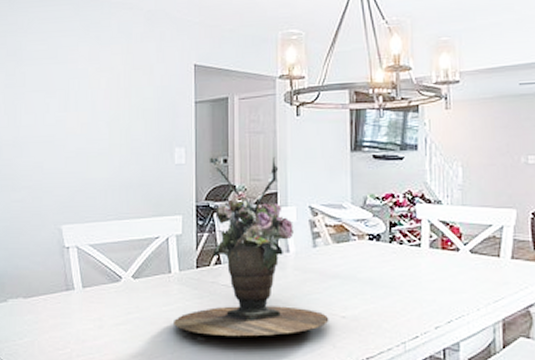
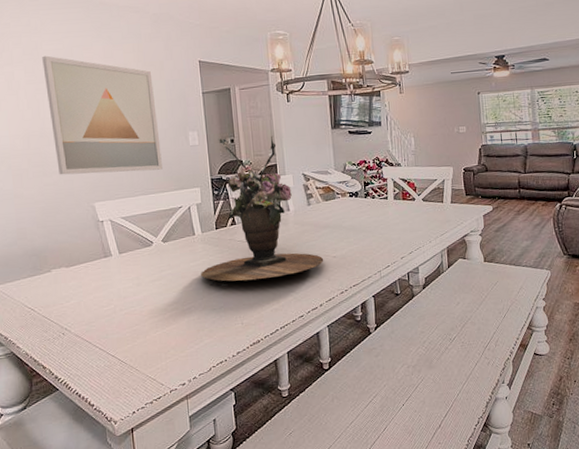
wall art: none [24,57,141,192] -> present [42,55,163,175]

